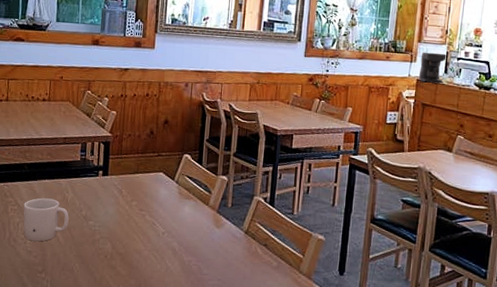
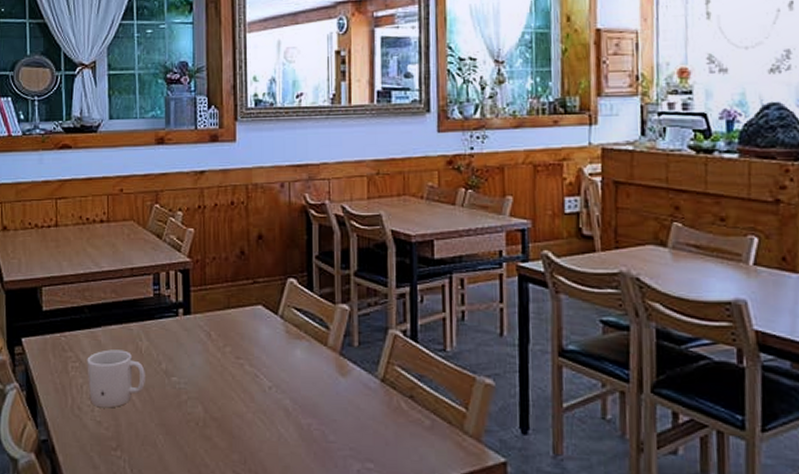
coffee maker: present [418,52,446,84] -> none [603,108,641,151]

